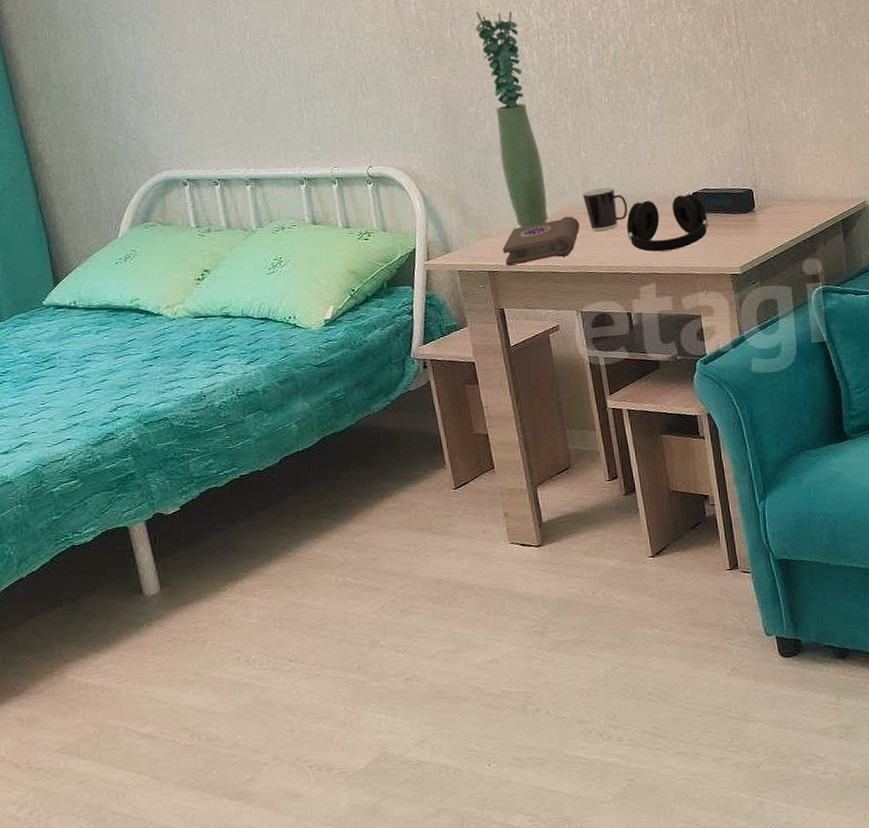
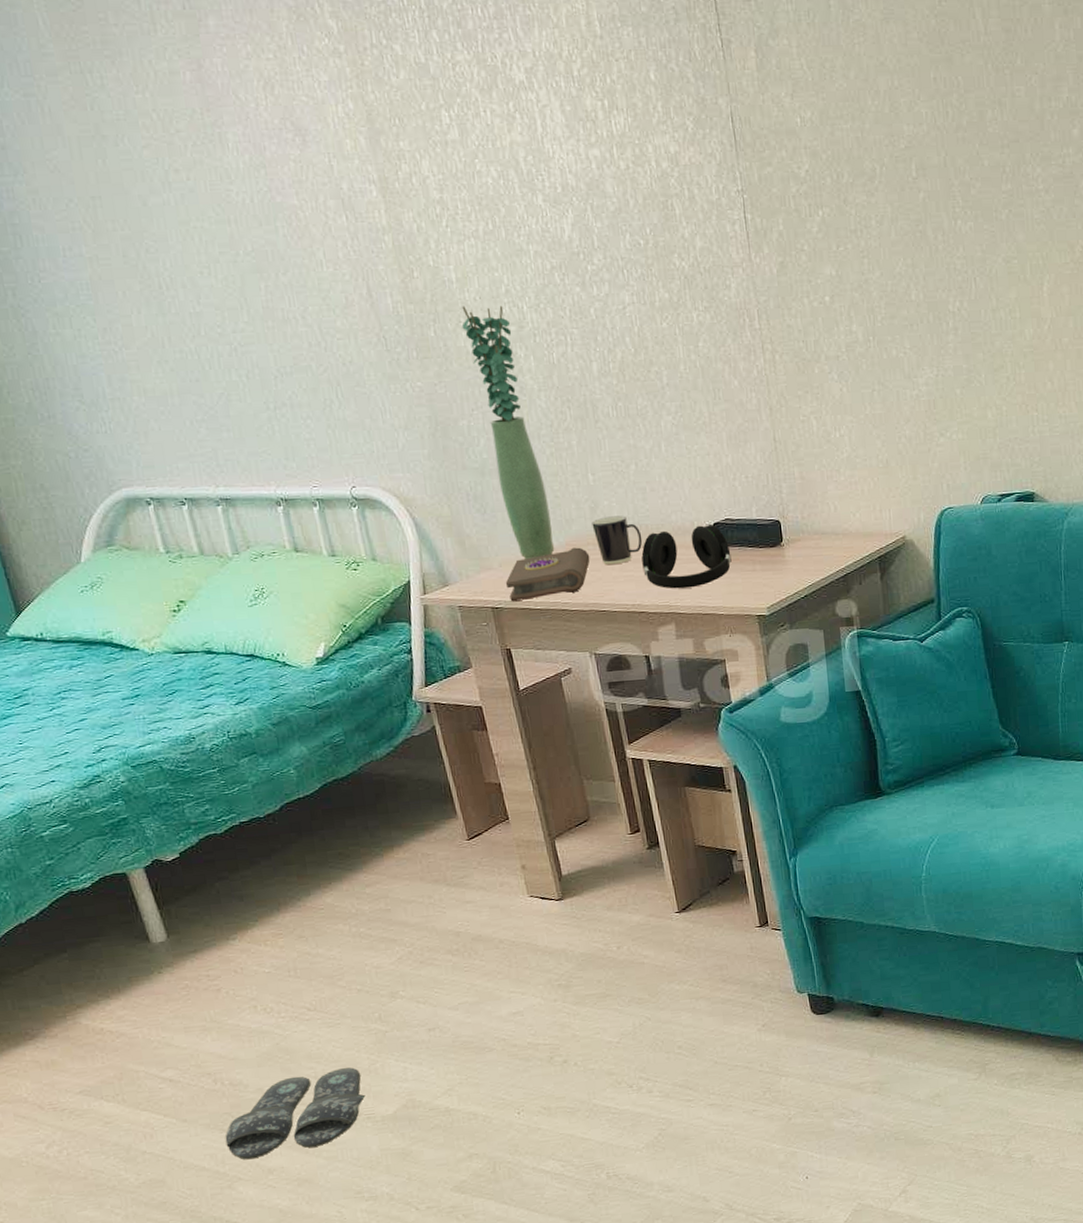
slippers: none [196,719,339,819] -> present [225,1067,366,1160]

